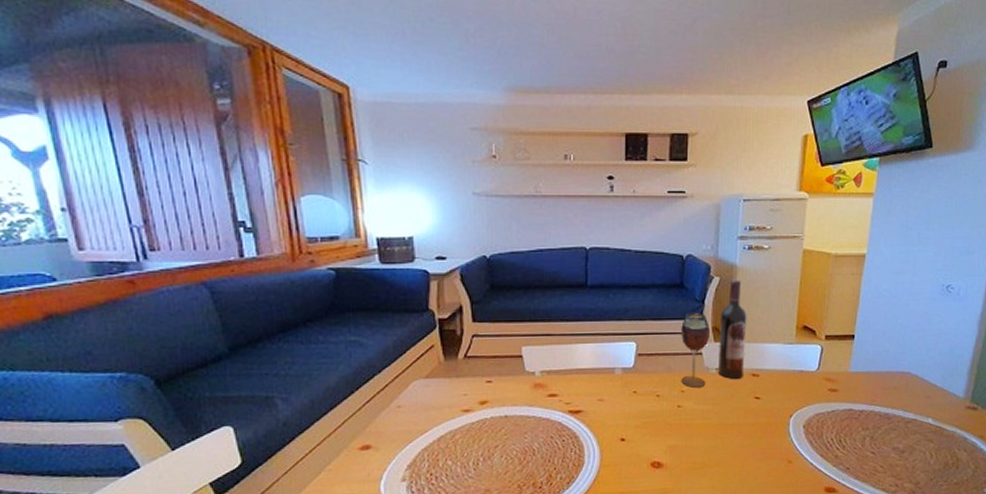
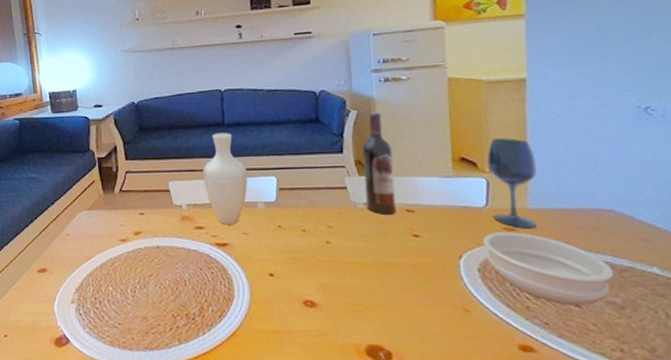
vase: none [560,295,608,392] -> present [203,133,248,225]
wineglass: present [681,312,709,389] -> none [321,146,354,224]
bowl: none [810,392,903,453] -> present [482,232,615,306]
wineglass: none [821,309,862,390] -> present [487,138,537,229]

